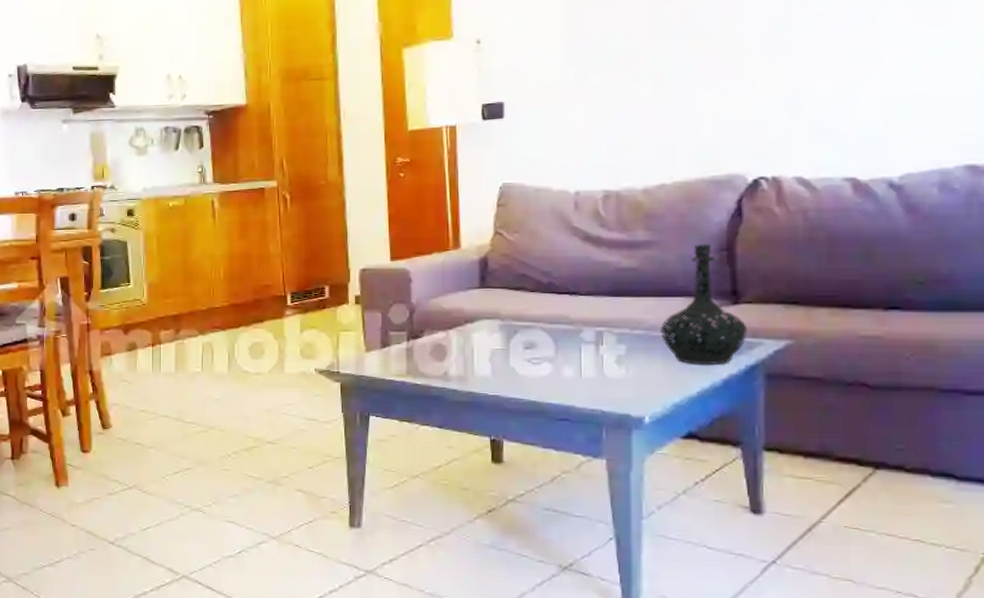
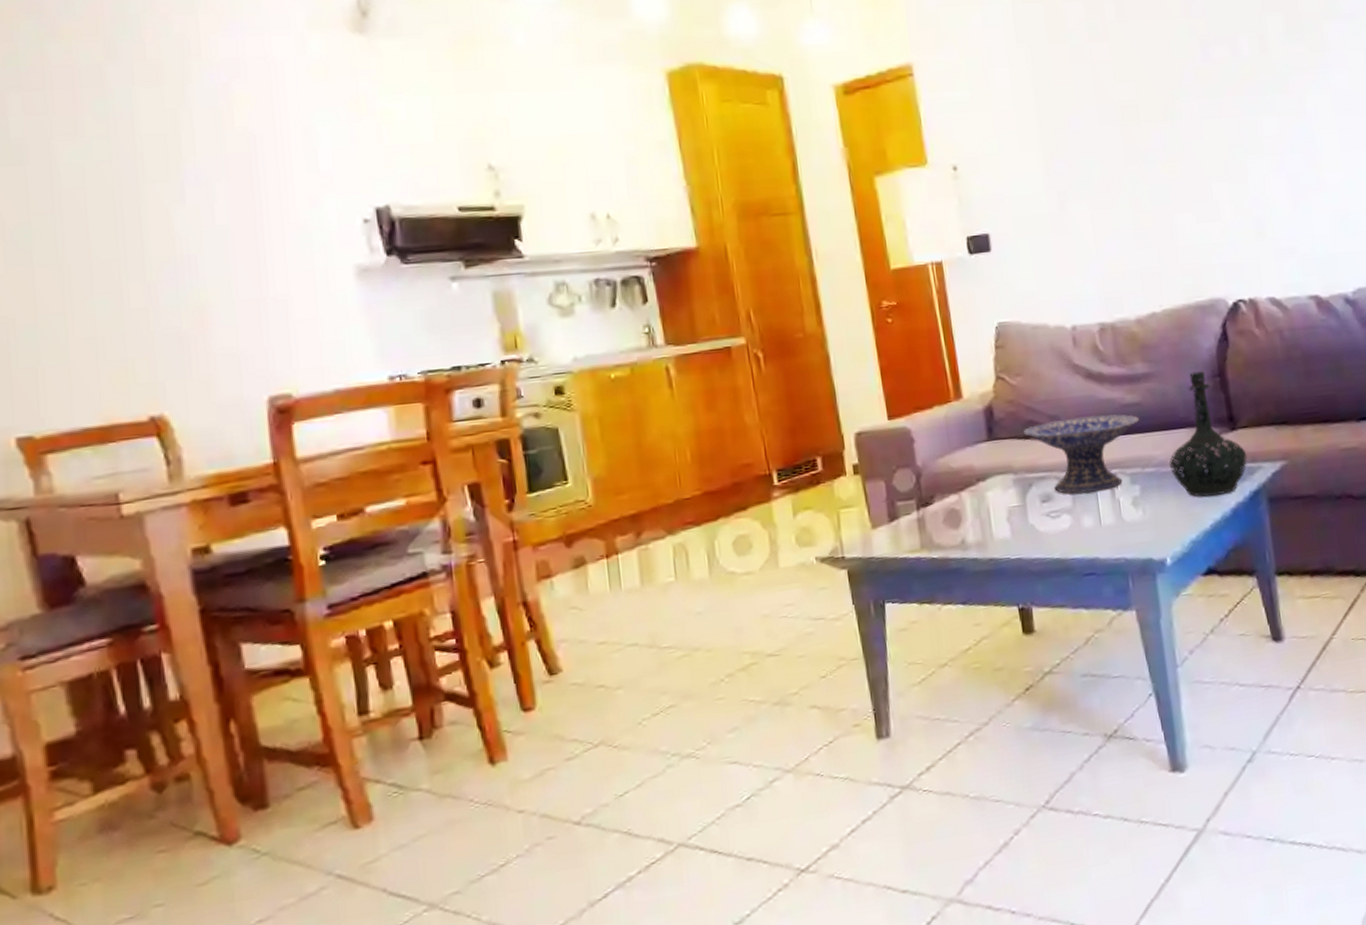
decorative bowl: none [514,276,634,346] -> present [1023,414,1140,494]

